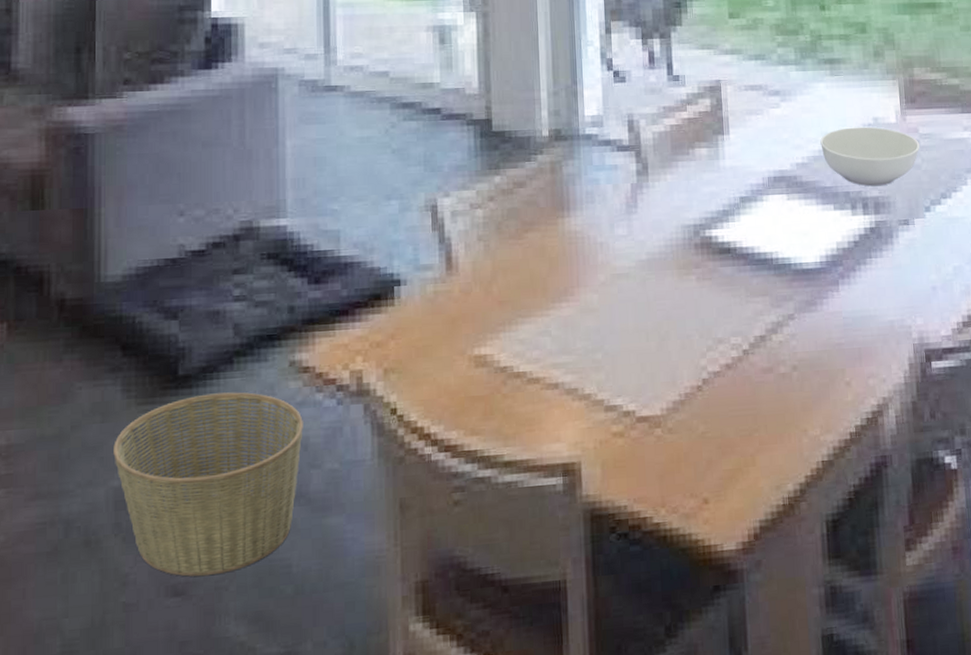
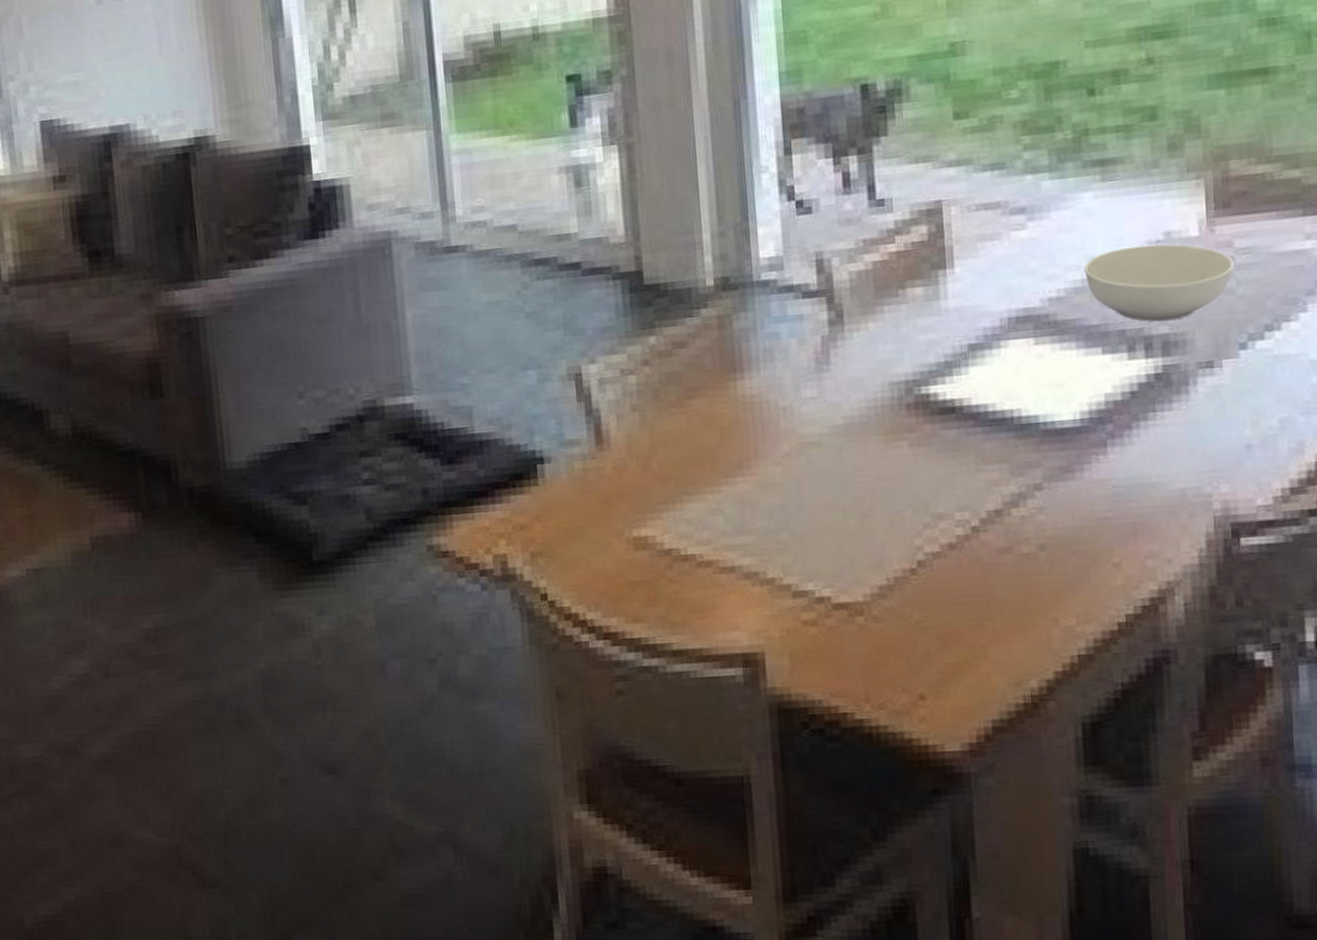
basket: present [113,392,303,577] -> none [255,577,447,757]

